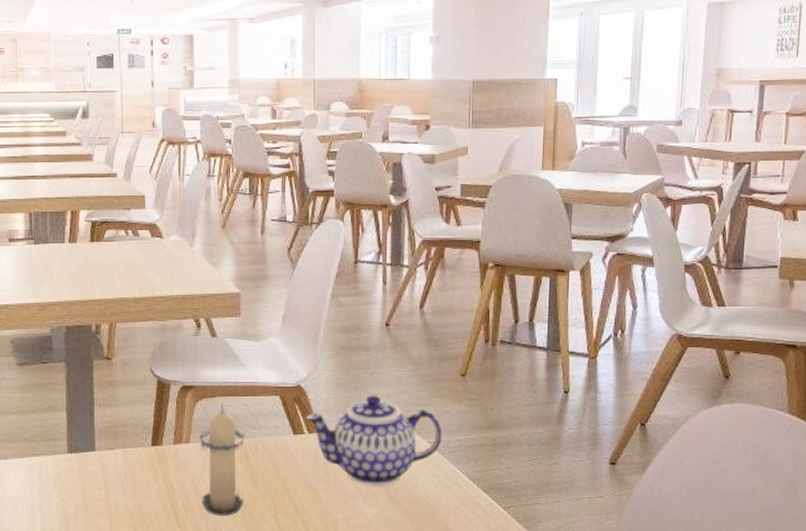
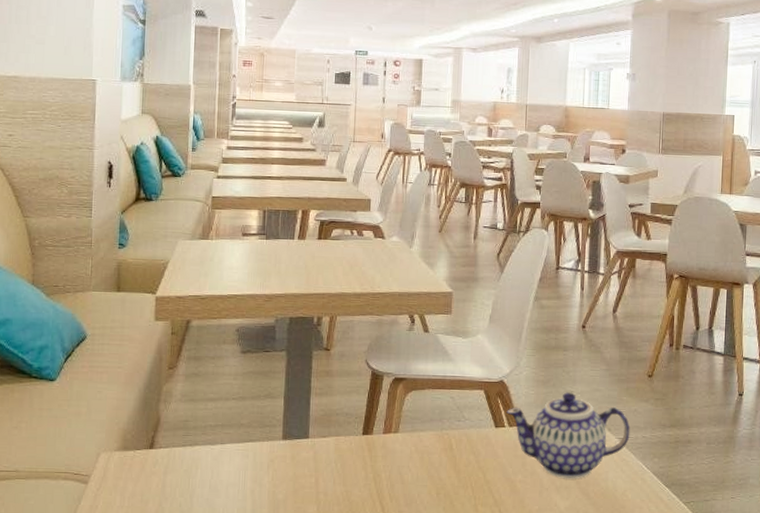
candle: present [199,404,245,516] -> none [406,396,450,505]

